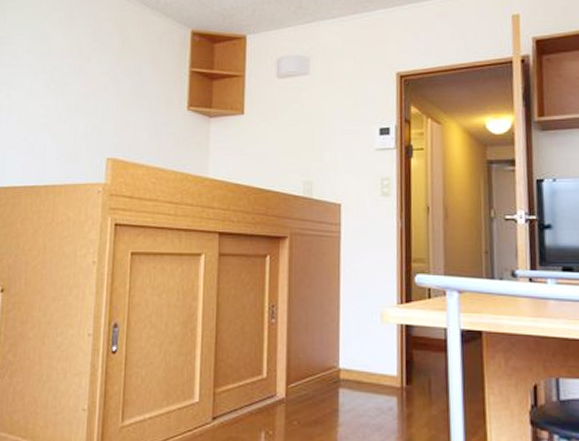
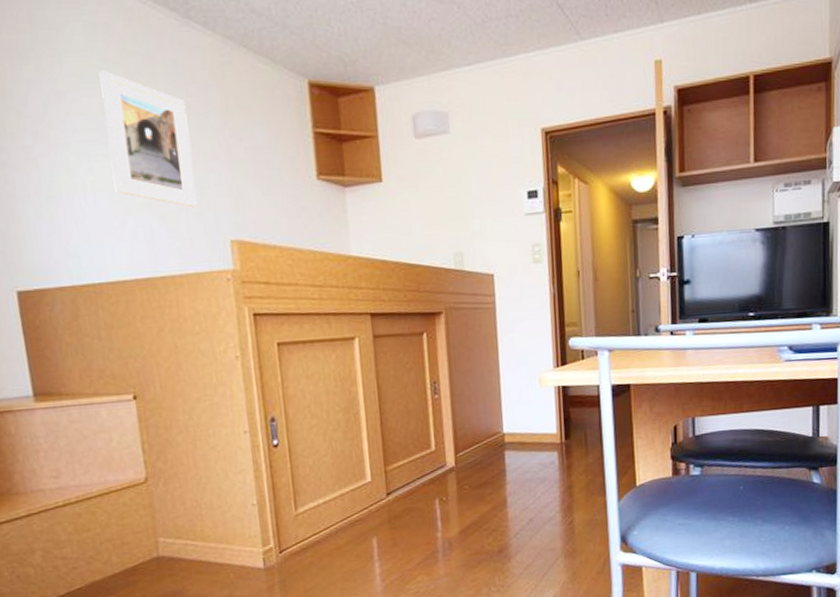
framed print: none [24,21,91,129] -> present [99,70,198,208]

